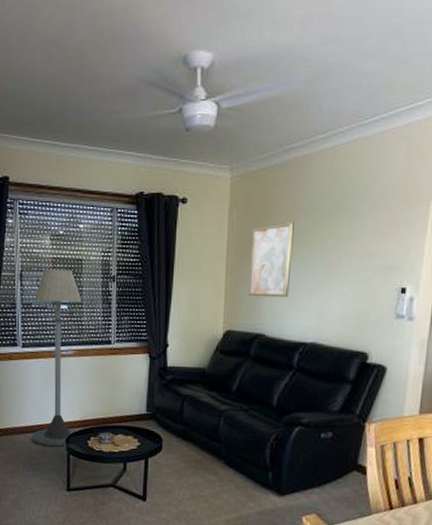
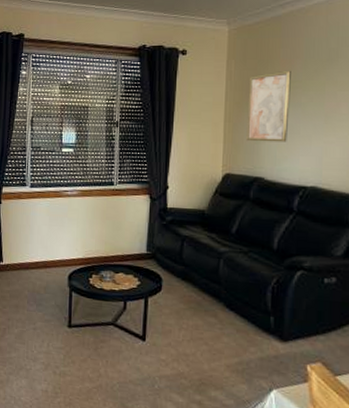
floor lamp: present [31,269,82,447] -> none [36,115,87,283]

